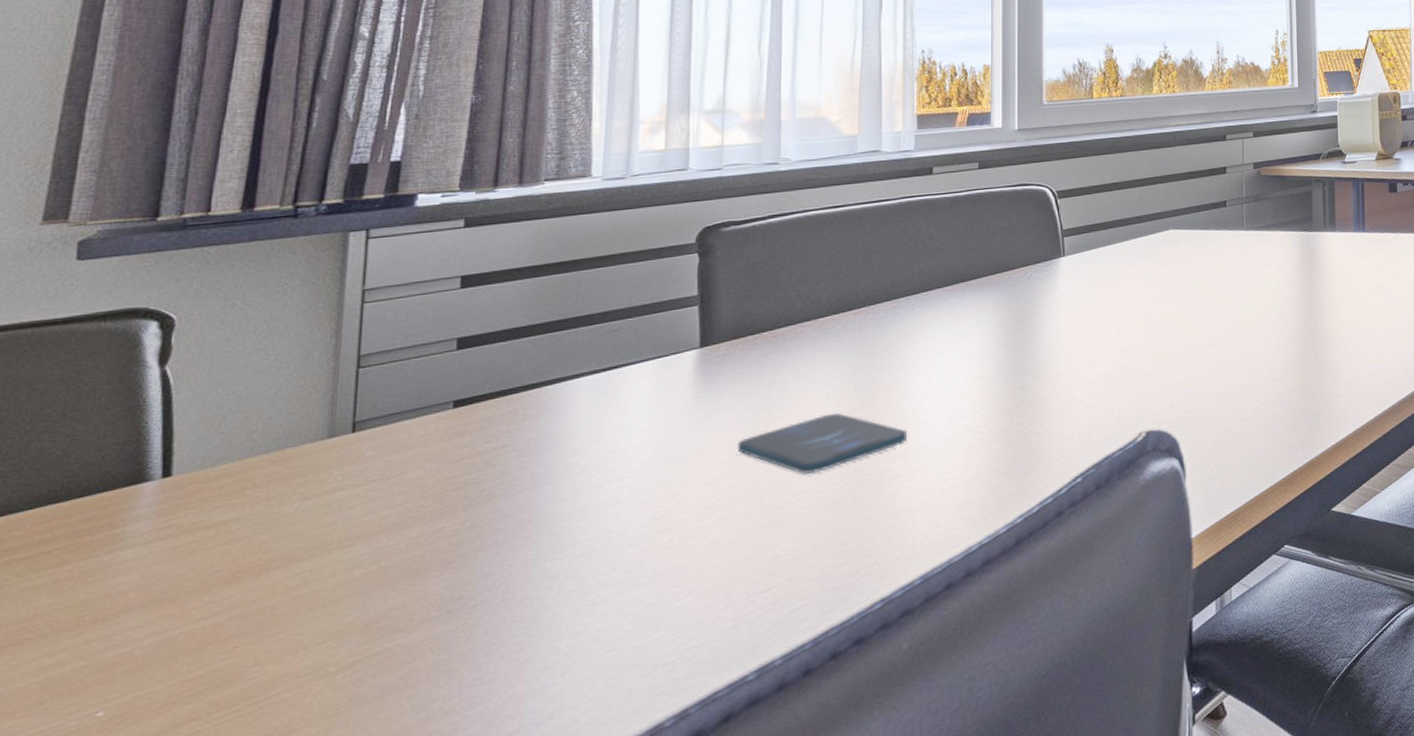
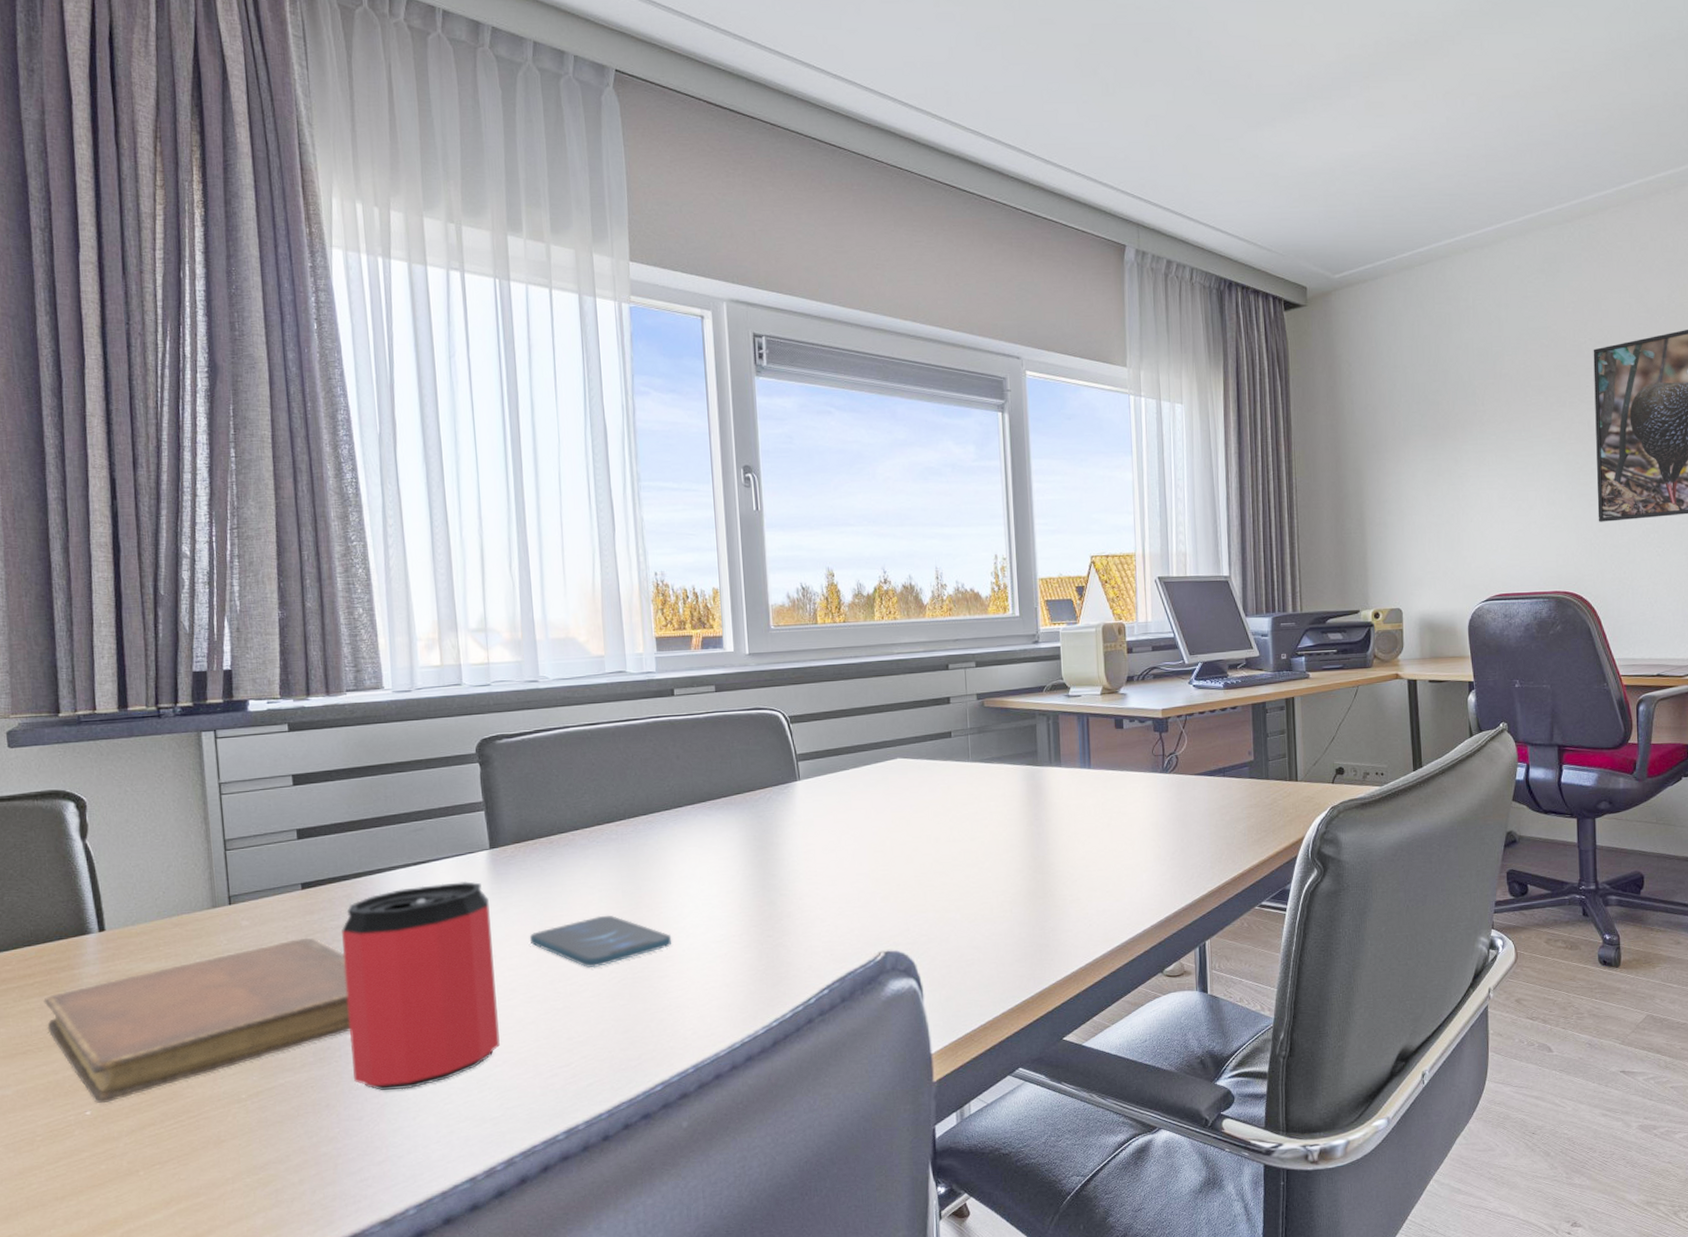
notebook: none [60,465,499,700] -> present [43,937,351,1103]
can: none [489,385,692,644] -> present [342,880,500,1090]

